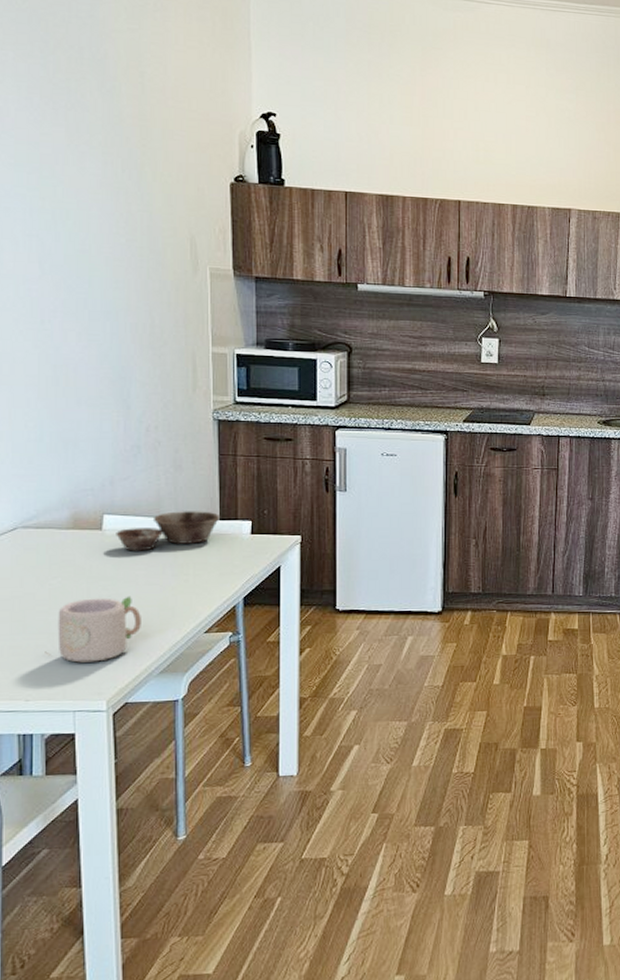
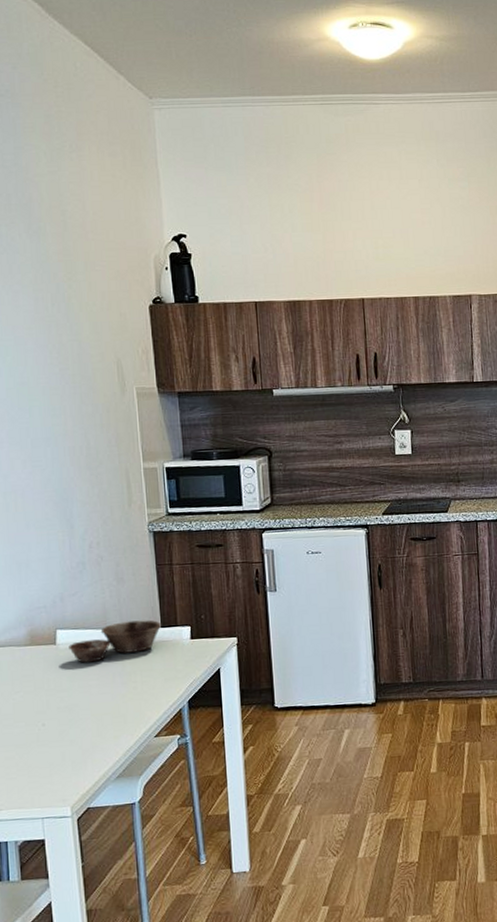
mug: present [45,596,141,663] -> none [13,705,97,772]

